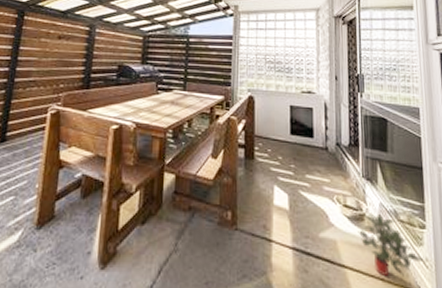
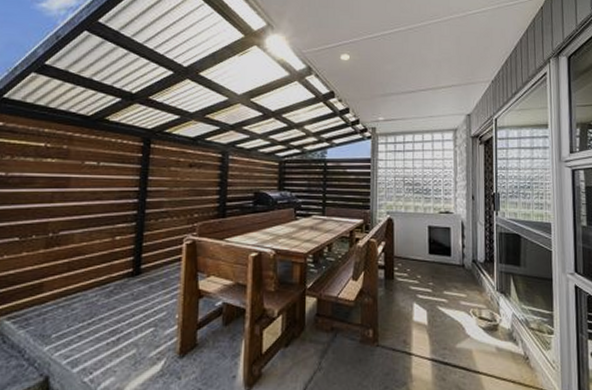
potted plant: present [358,211,426,277] -> none [492,322,553,380]

